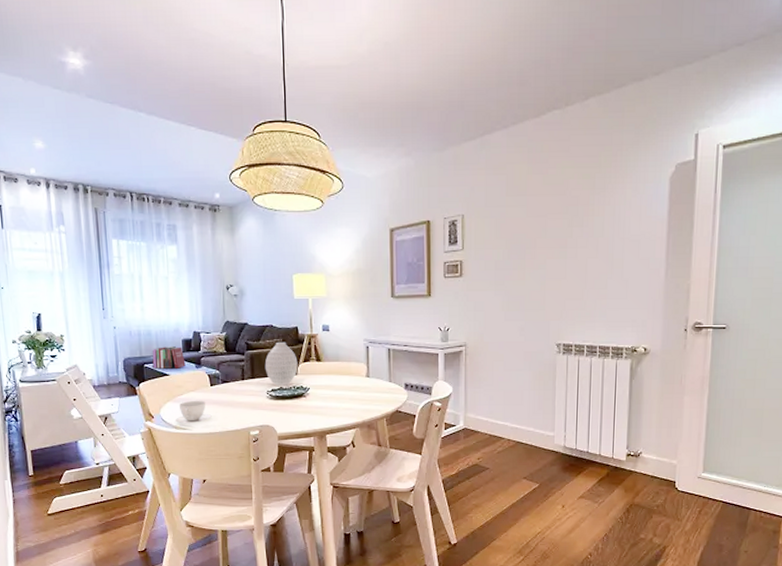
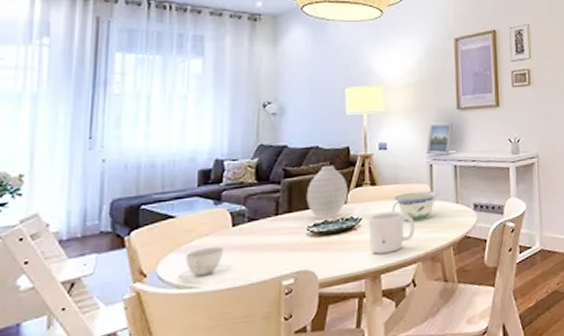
books: present [151,346,186,369] -> none [153,180,200,211]
mug: none [315,384,355,418] -> present [368,211,416,254]
bowl: none [334,369,374,395] -> present [392,191,438,222]
picture frame: none [363,309,388,339] -> present [426,122,453,156]

